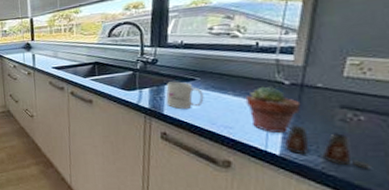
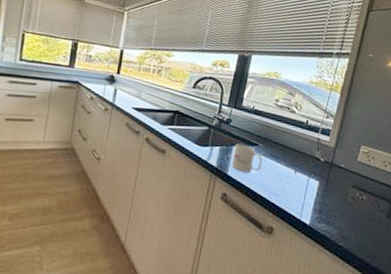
potted succulent: present [245,86,301,134] -> none [292,160,329,205]
salt shaker: present [284,125,371,169] -> none [313,198,365,242]

